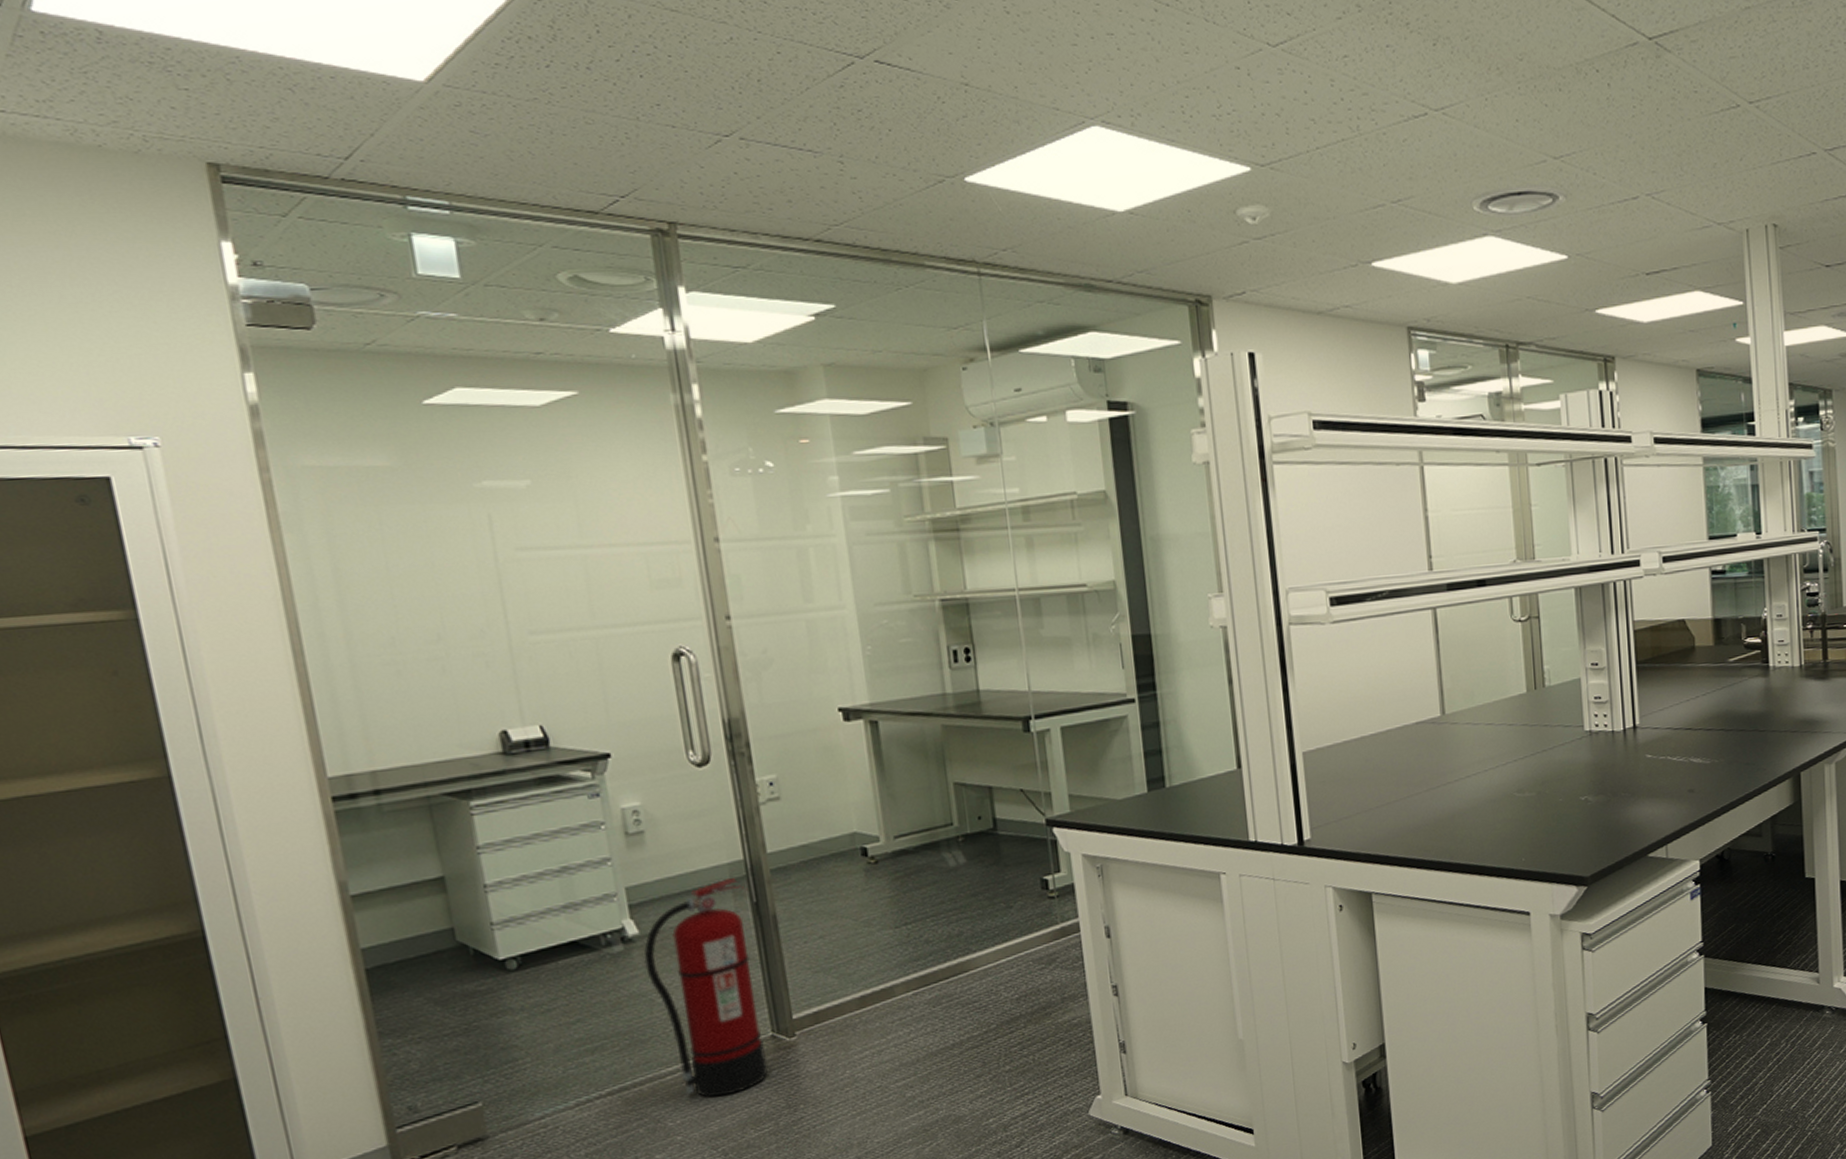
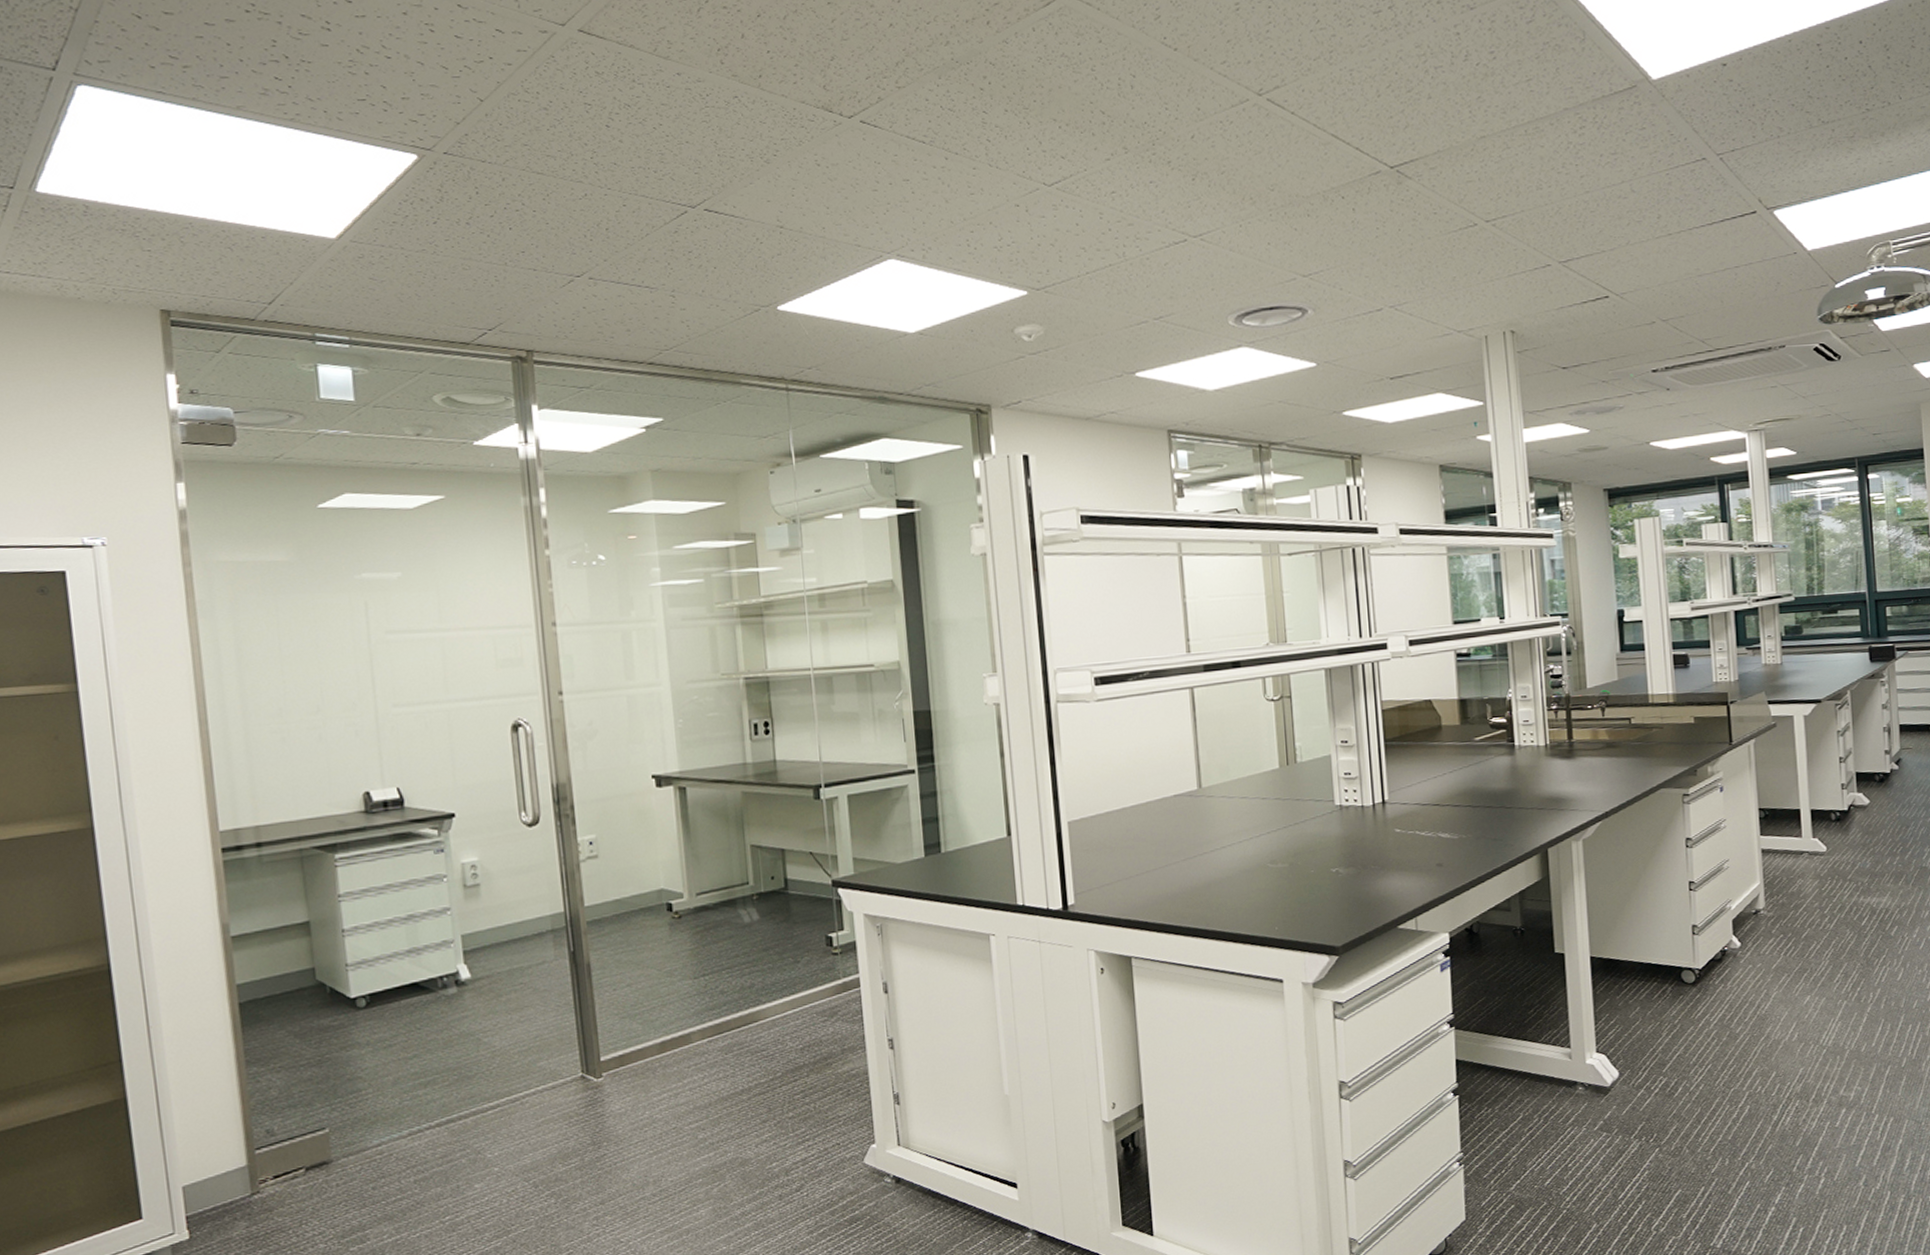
fire extinguisher: present [644,877,769,1097] -> none [474,928,577,1132]

